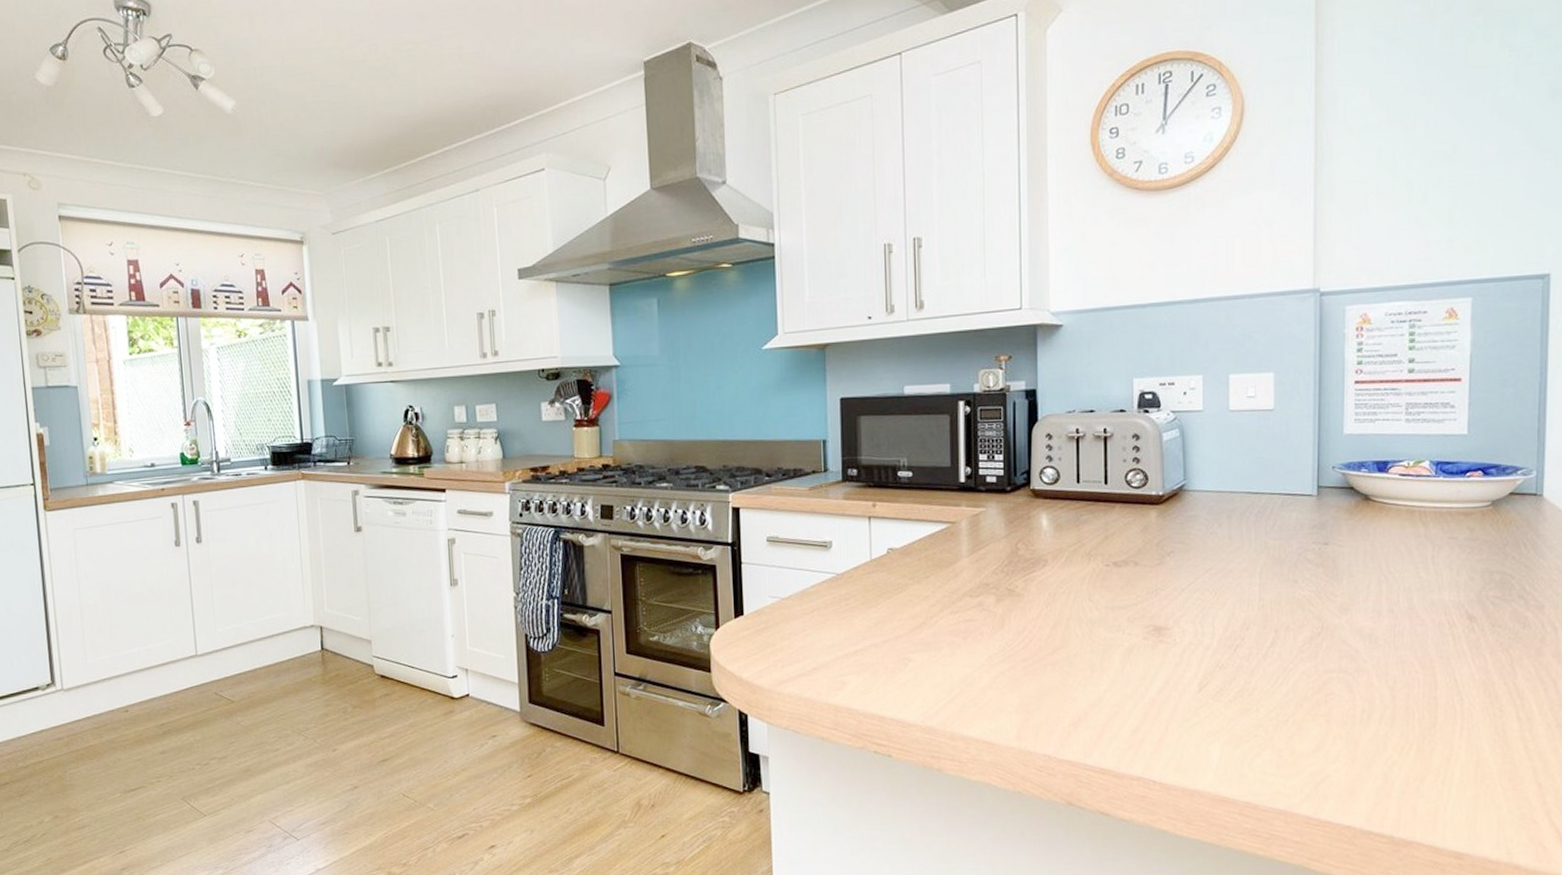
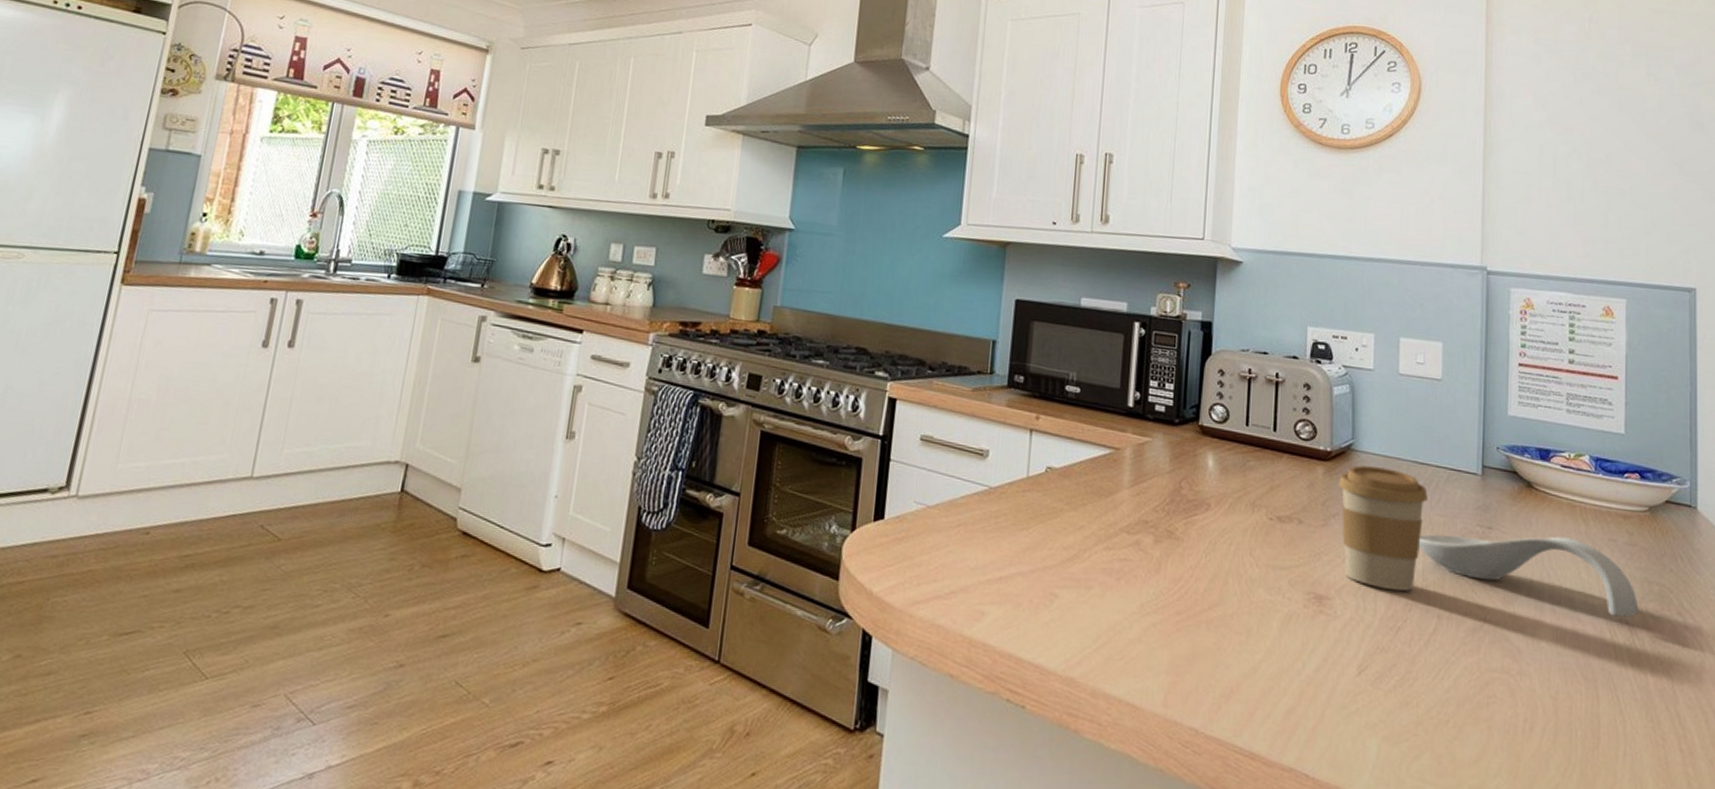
coffee cup: none [1173,502,1262,613] -> present [1339,465,1428,591]
spoon rest: none [1254,542,1479,609] -> present [1418,534,1639,618]

